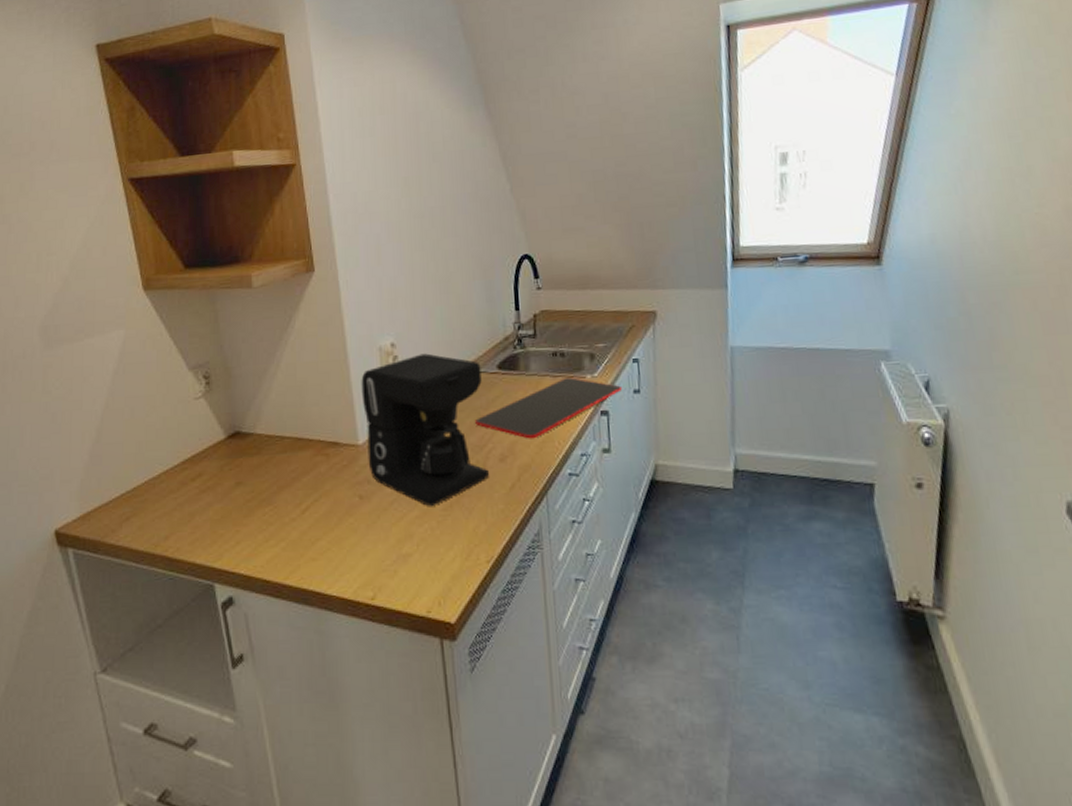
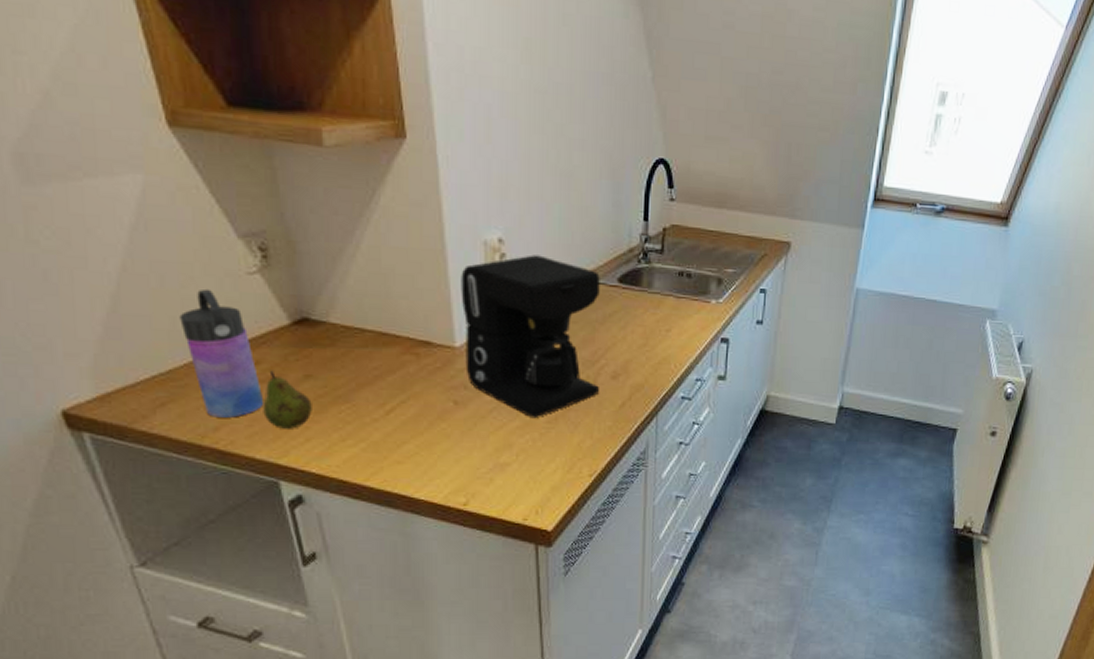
water bottle: none [144,415,204,527] -> present [179,288,264,418]
fruit: none [203,480,242,534] -> present [263,370,312,429]
cutting board: present [475,377,623,439] -> none [589,300,746,359]

